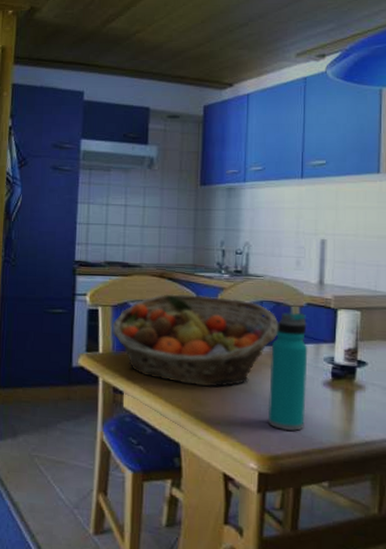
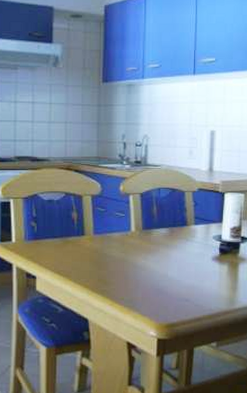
fruit basket: present [112,293,278,387] -> none [23,184,173,267]
water bottle: present [267,312,308,431] -> none [165,197,200,302]

